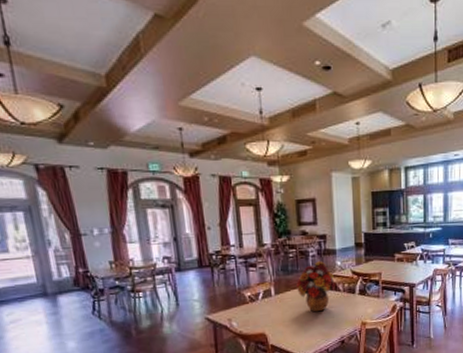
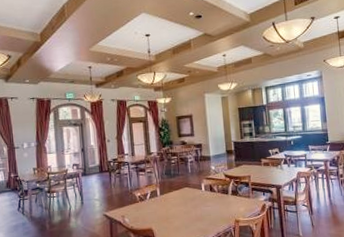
flower arrangement: present [297,261,336,312] -> none [178,166,211,211]

